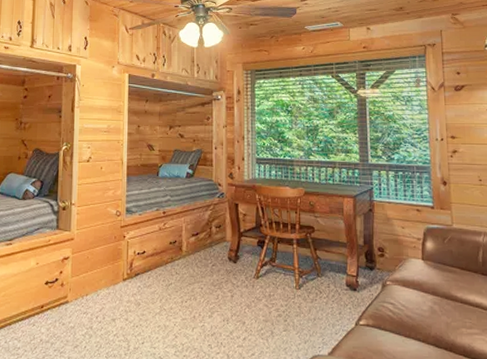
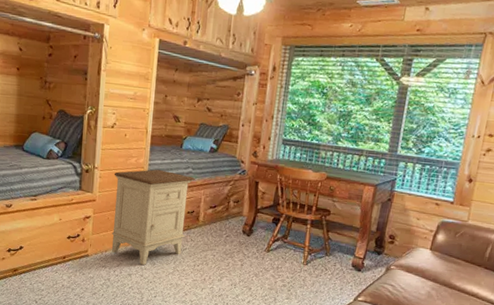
nightstand: none [91,200,174,308] -> present [111,169,195,266]

